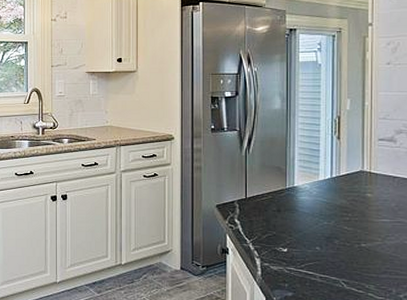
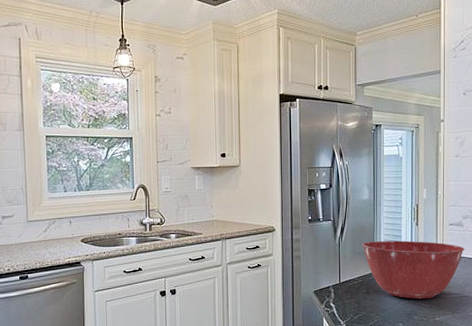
mixing bowl: none [273,155,398,221] -> present [362,240,464,299]

